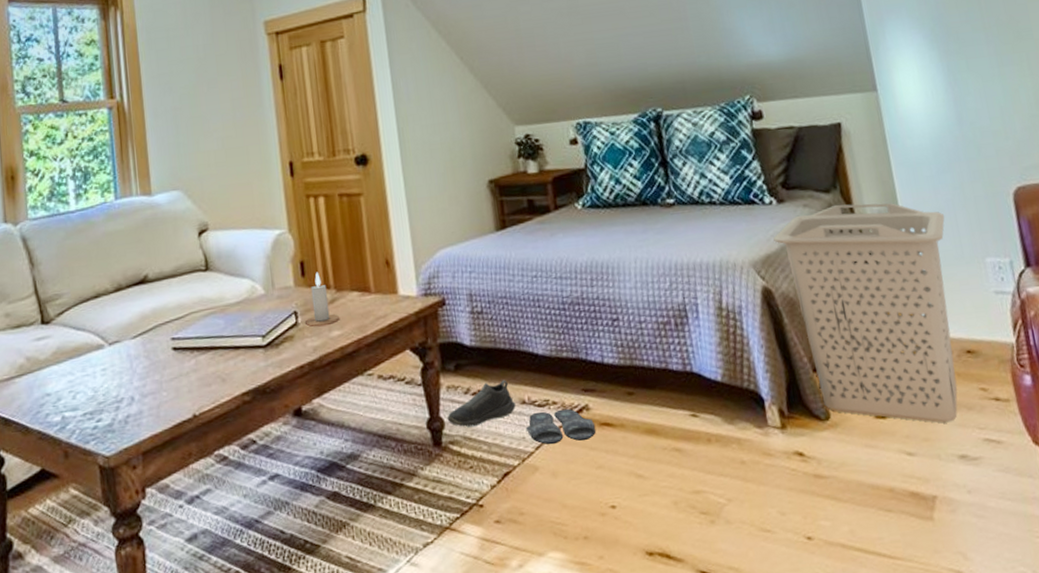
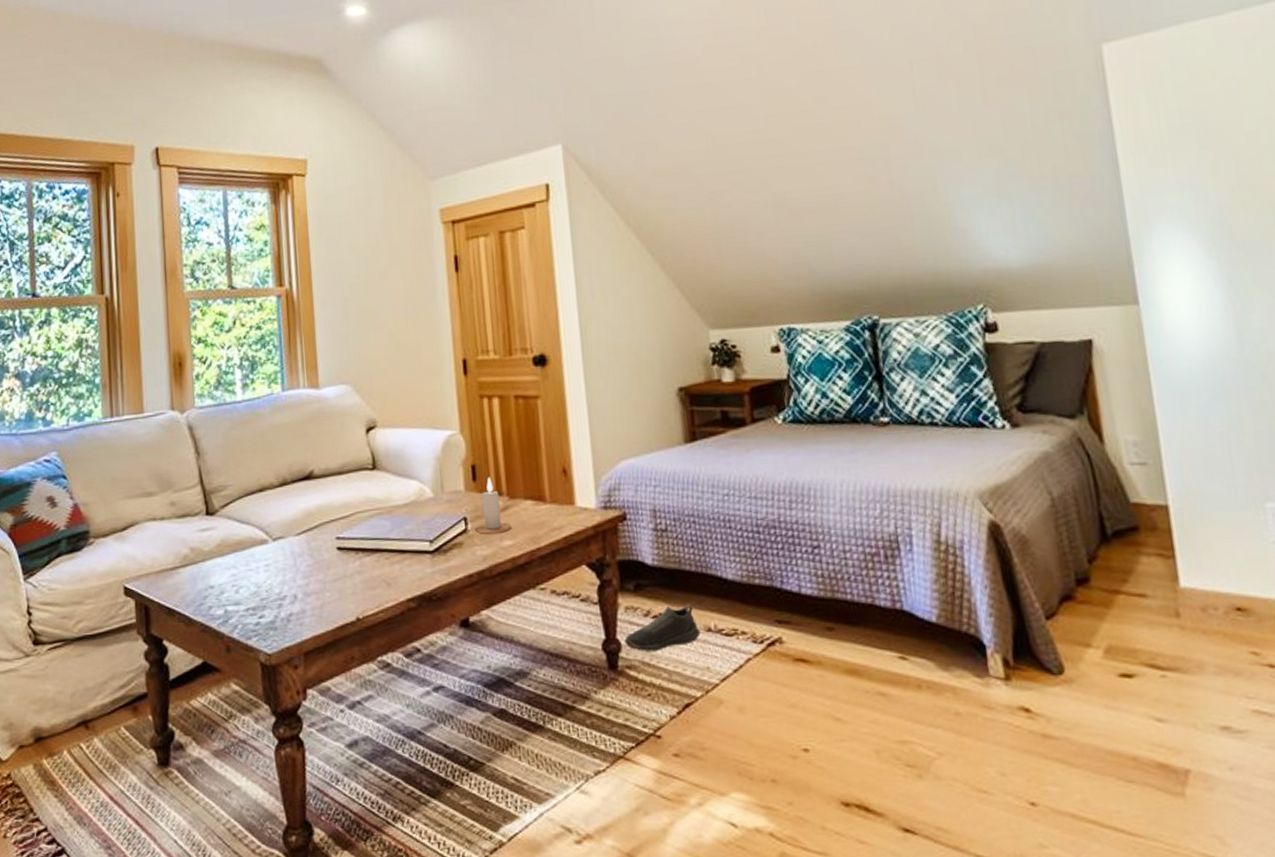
slippers: present [526,408,596,445] -> none [711,640,789,678]
laundry basket: present [773,203,958,423] -> none [1005,432,1222,688]

